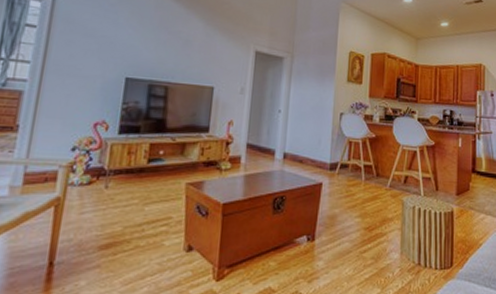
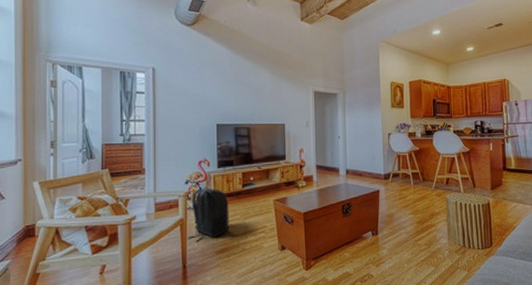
backpack: none [62,157,127,232] -> present [188,186,229,243]

